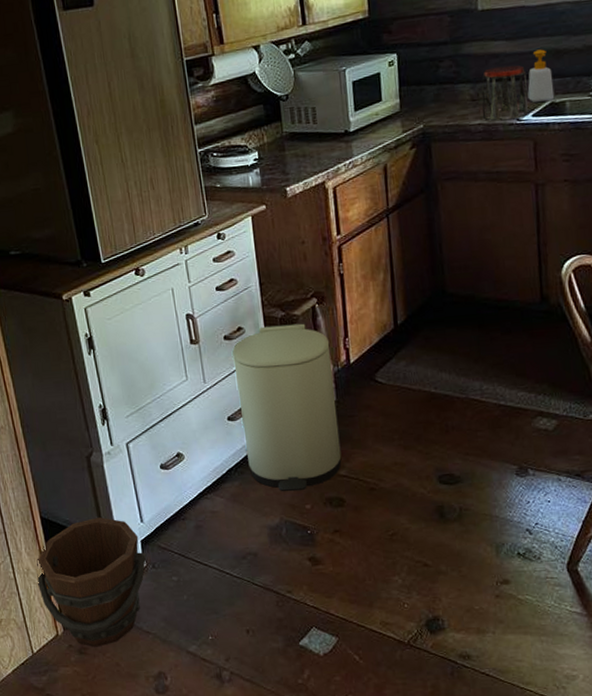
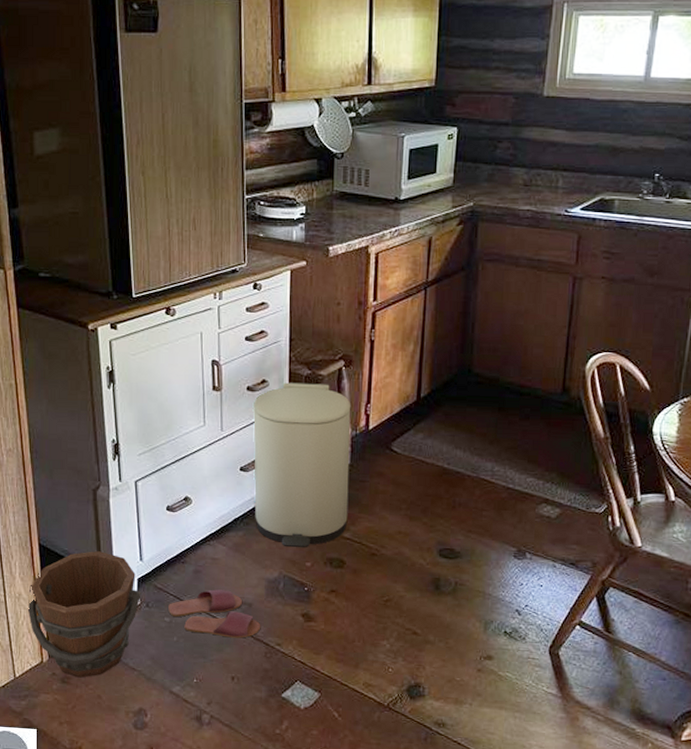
slippers: none [174,542,269,590] -> present [168,589,261,638]
jar: present [481,65,528,121] -> none [532,155,581,210]
soap bottle: present [527,49,555,103] -> none [579,144,606,198]

